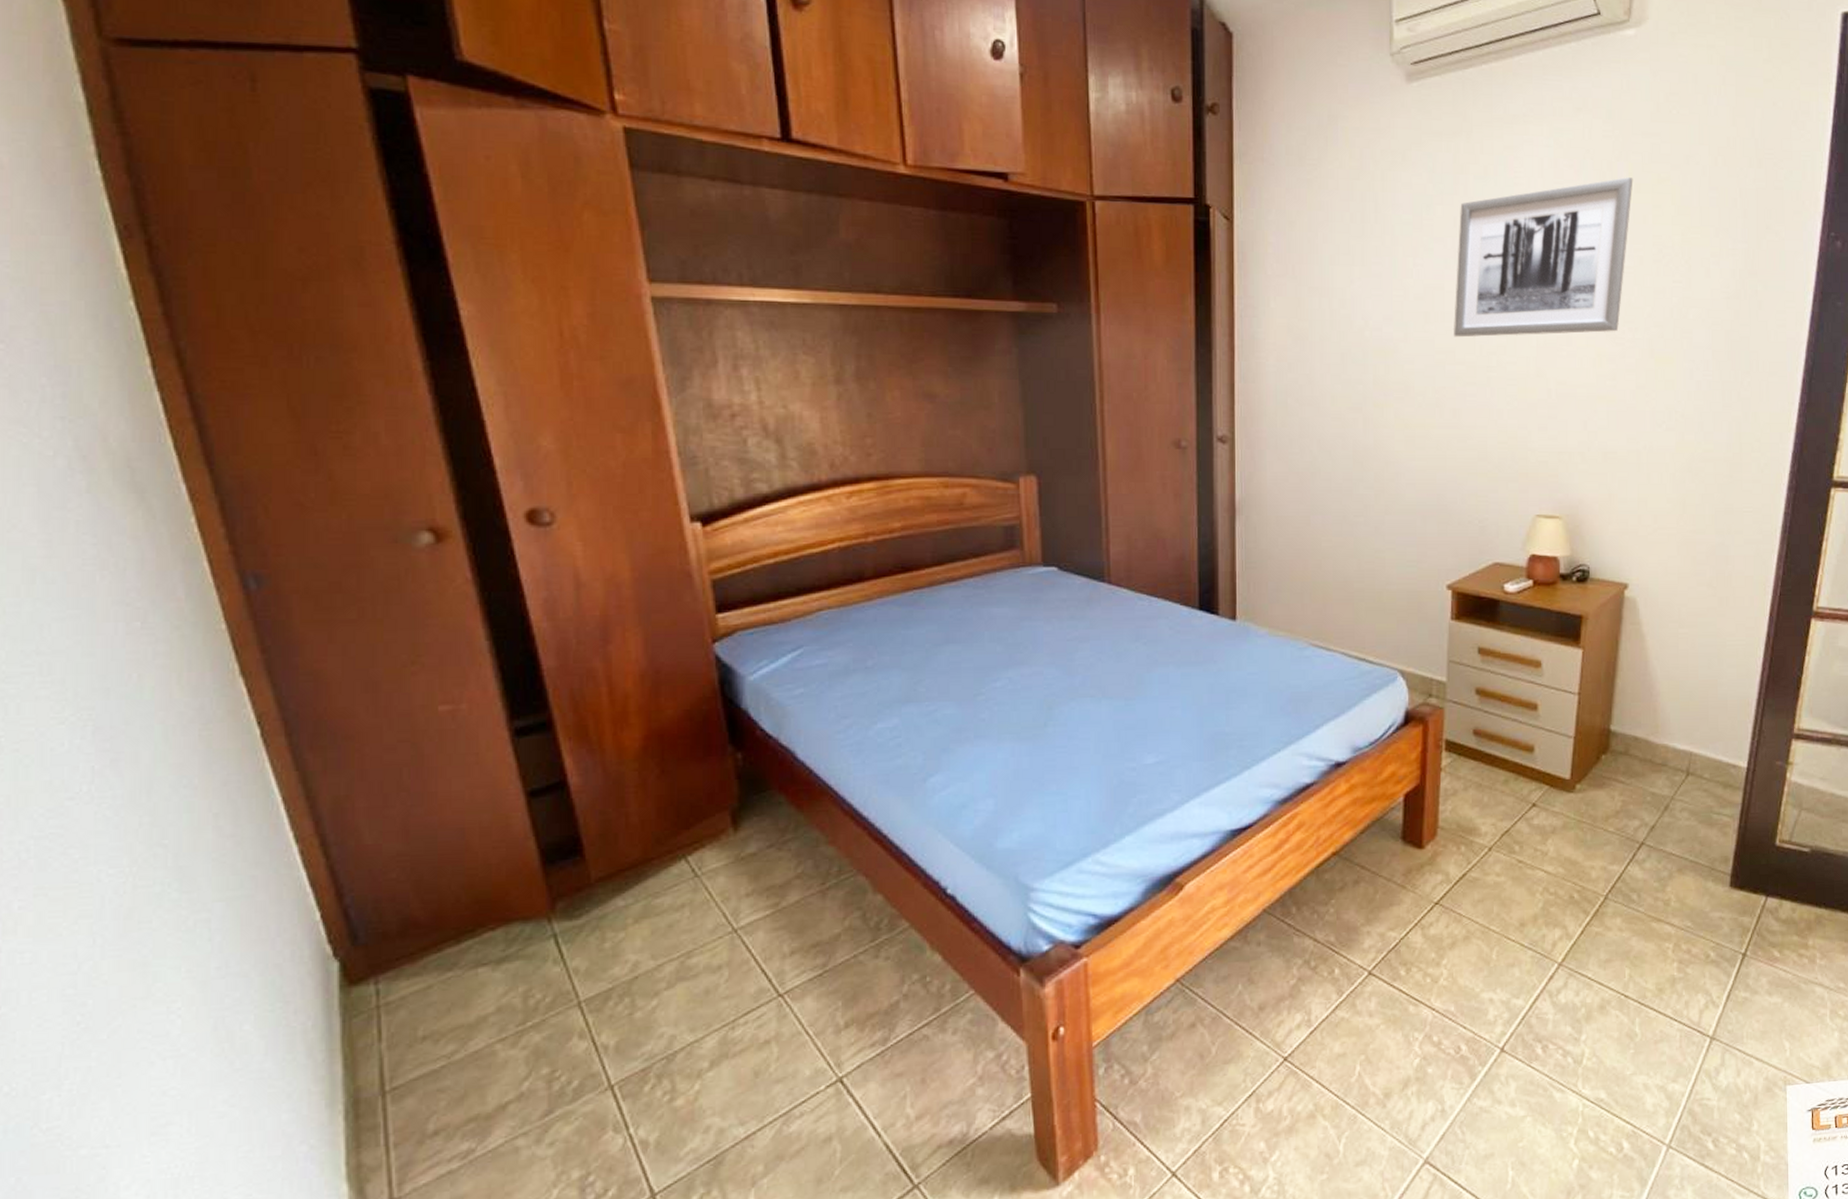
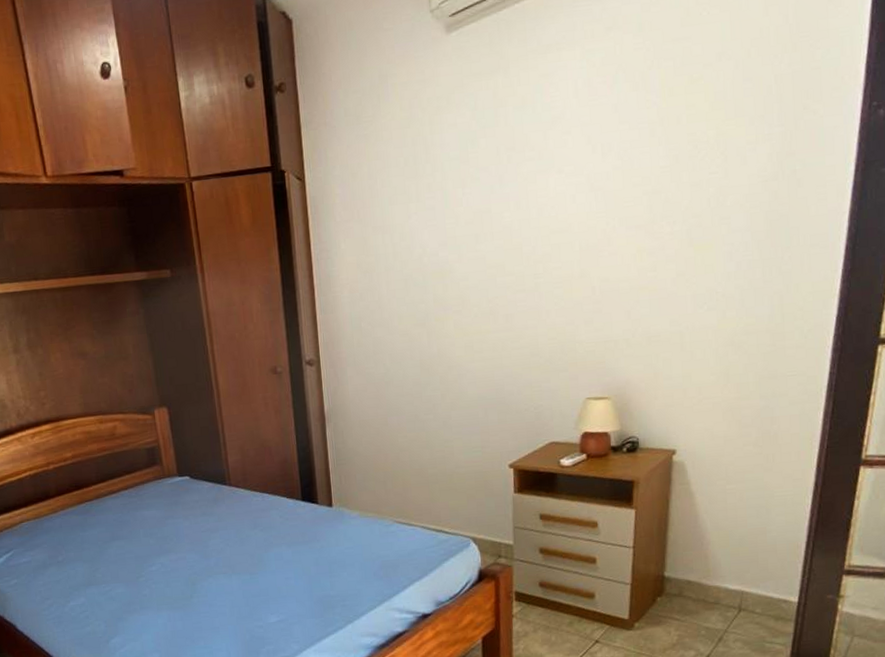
wall art: present [1453,177,1634,338] -> none [501,83,666,253]

